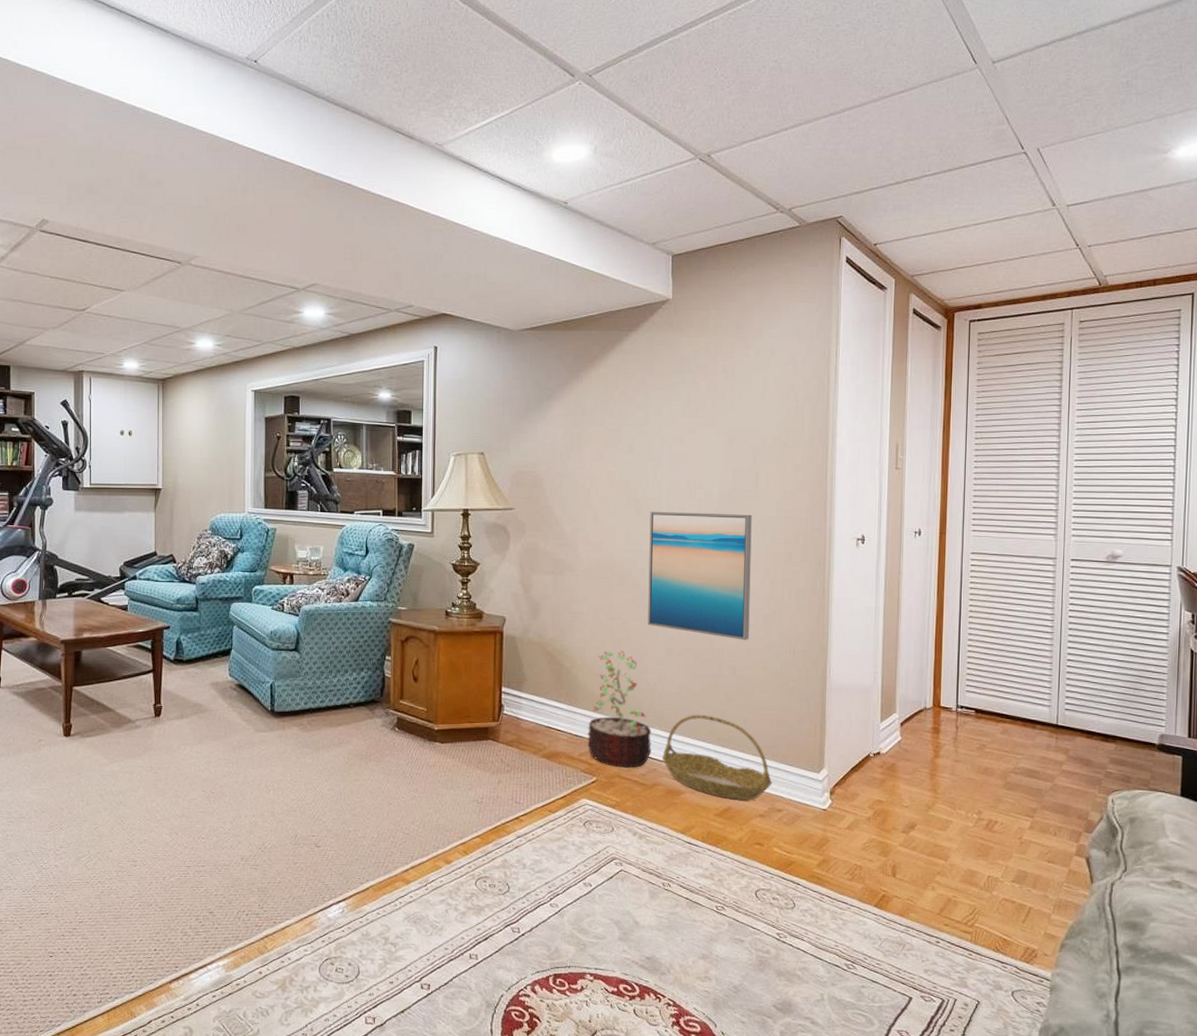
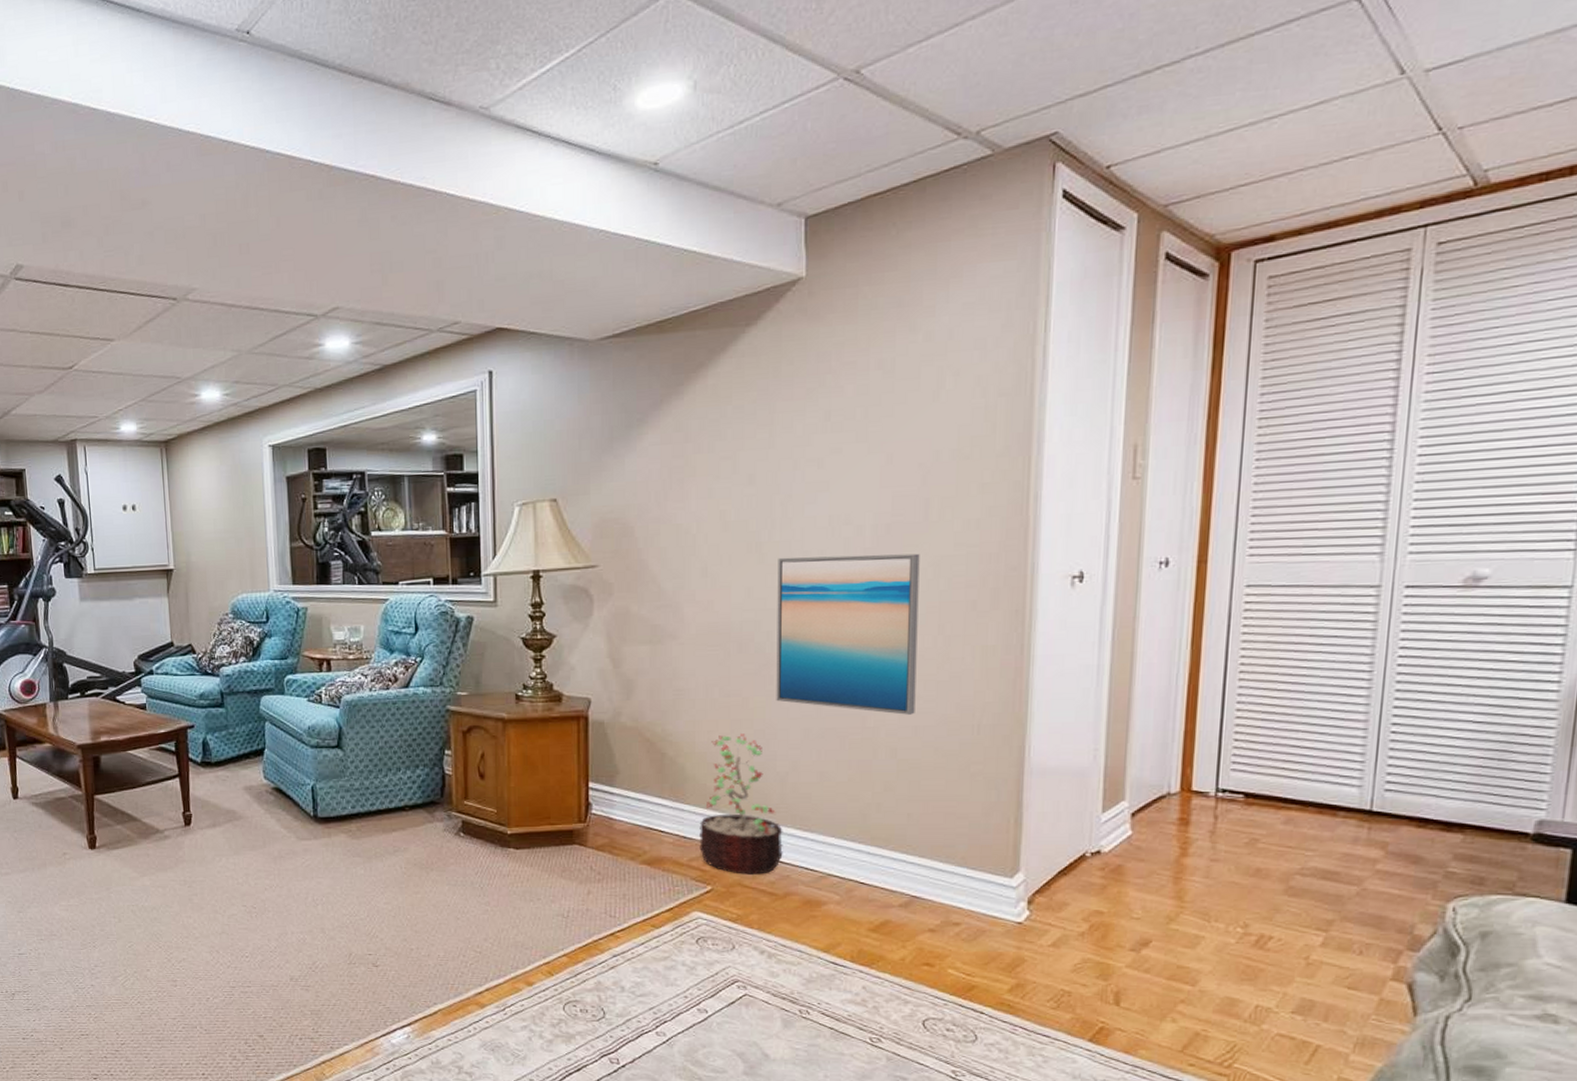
basket: present [661,714,772,801] -> none [796,808,946,913]

